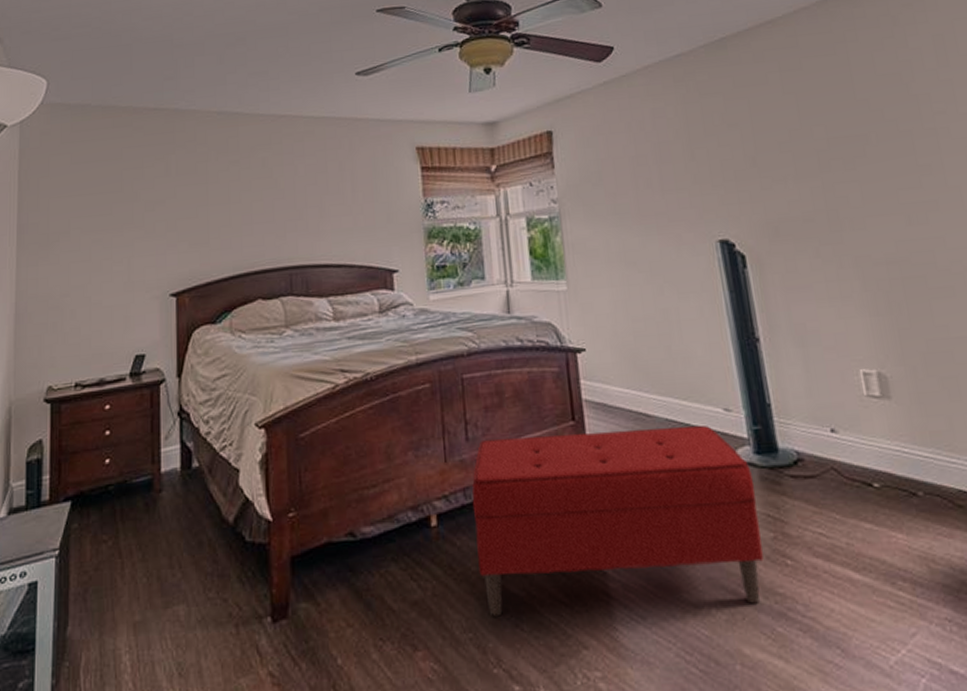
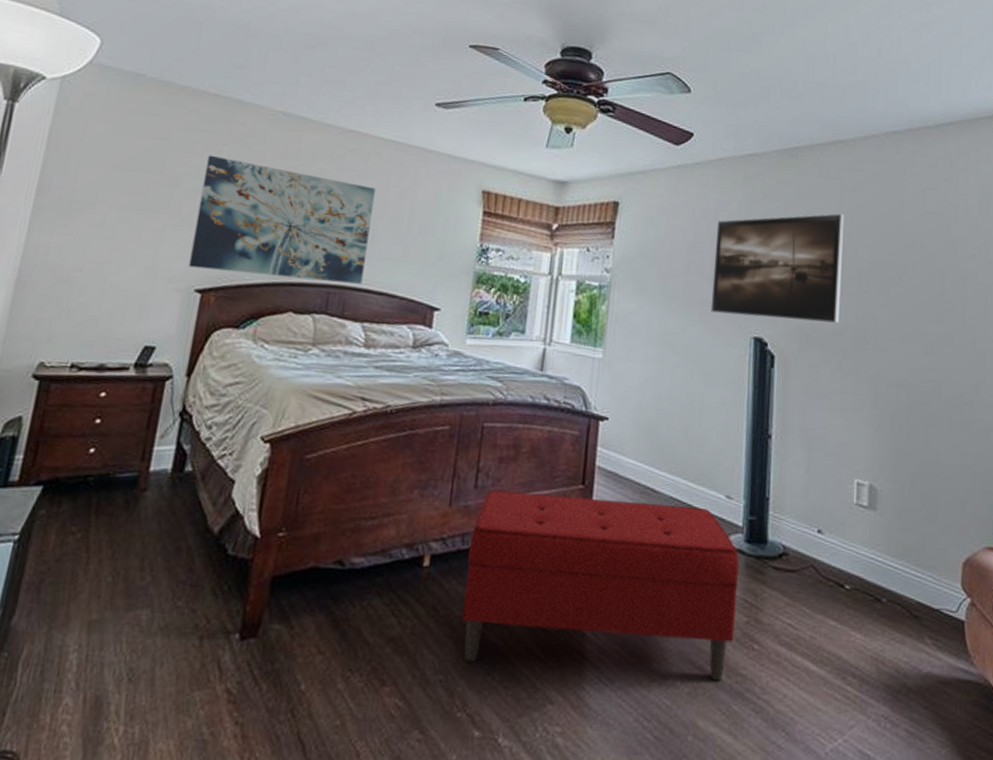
wall art: none [158,165,320,274] -> present [188,155,375,284]
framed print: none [656,95,807,223] -> present [710,213,844,323]

